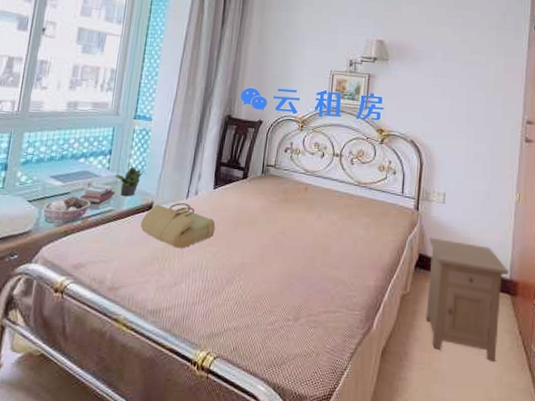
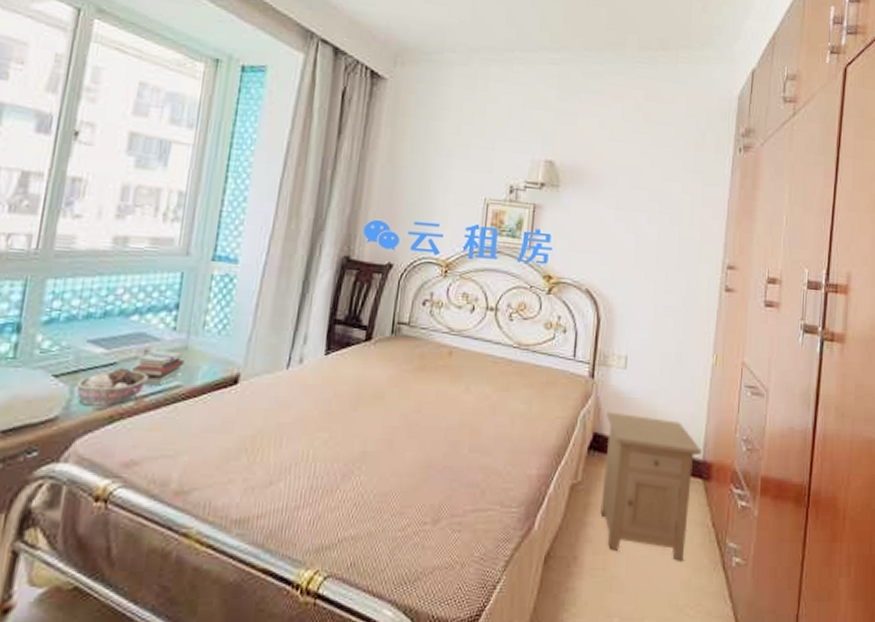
potted plant: present [115,166,144,197] -> none [184,325,227,368]
handbag: present [140,203,216,249] -> none [221,374,328,435]

